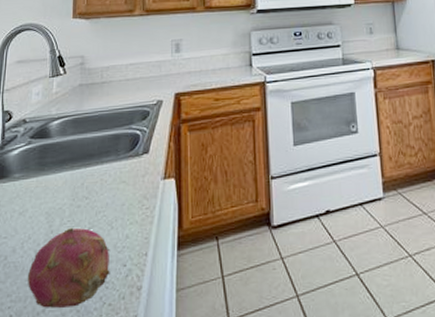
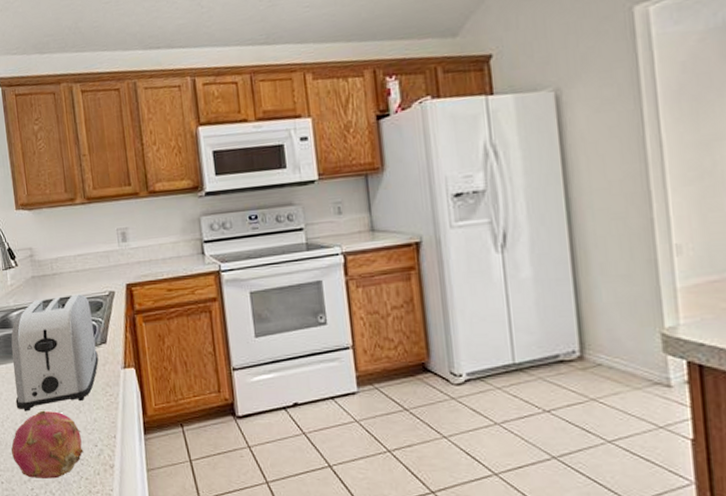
toaster: none [41,102,139,230] -> present [11,294,99,412]

